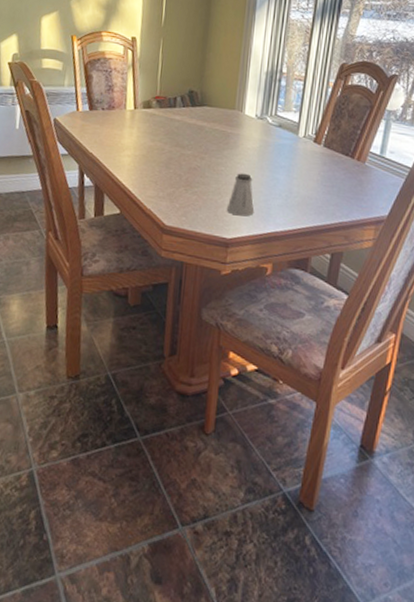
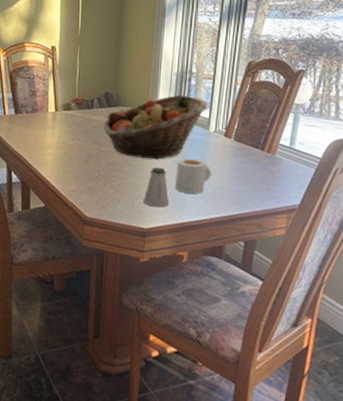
fruit basket: none [186,96,299,165] -> present [103,94,209,160]
mug: none [261,165,299,203] -> present [175,159,211,194]

